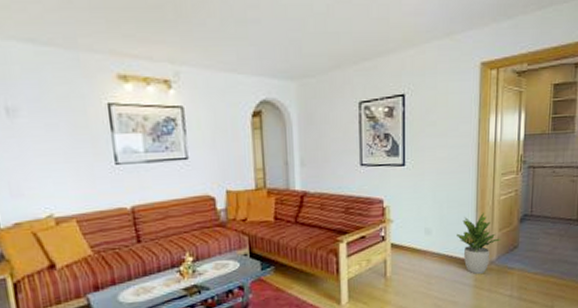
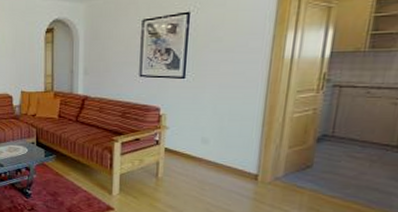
potted plant: present [457,213,501,275] -> none [237,129,291,189]

